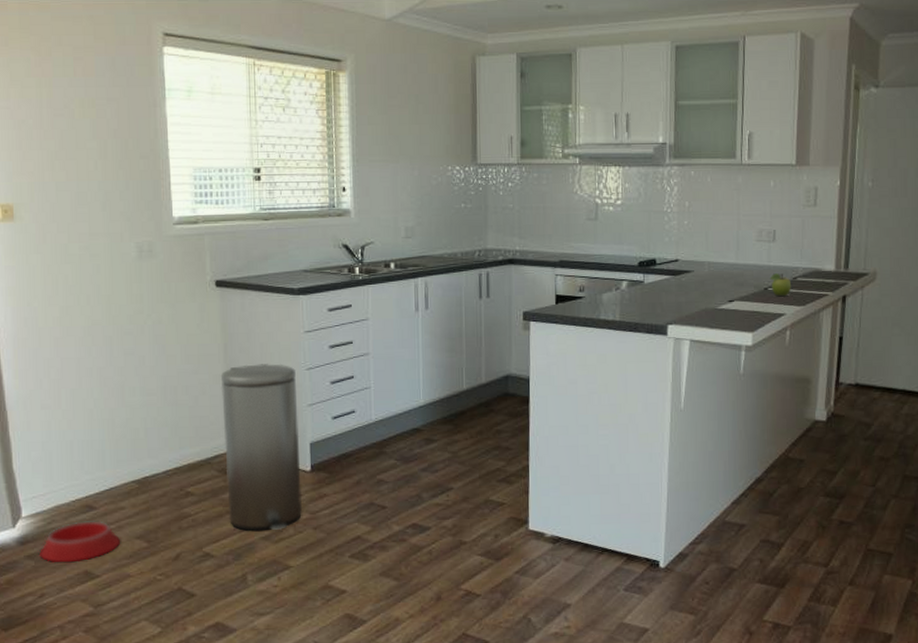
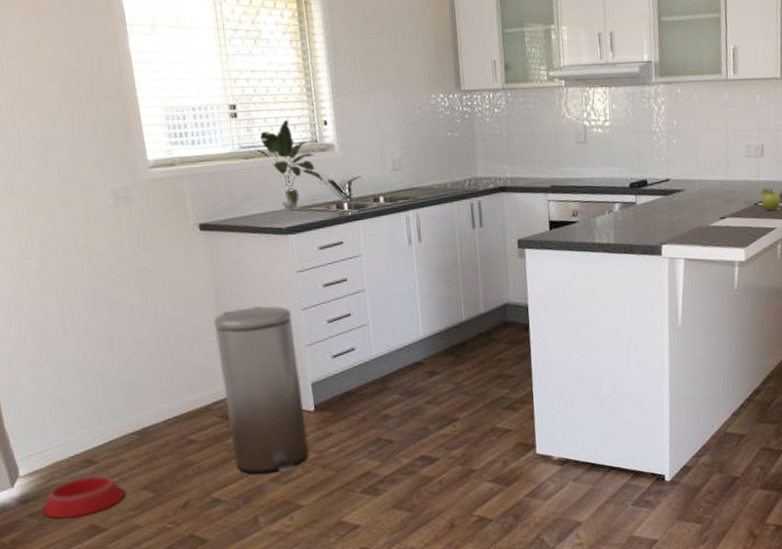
potted plant: none [274,184,337,271] -> present [255,119,323,210]

